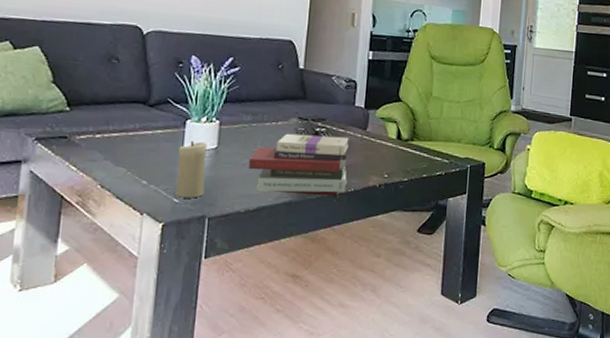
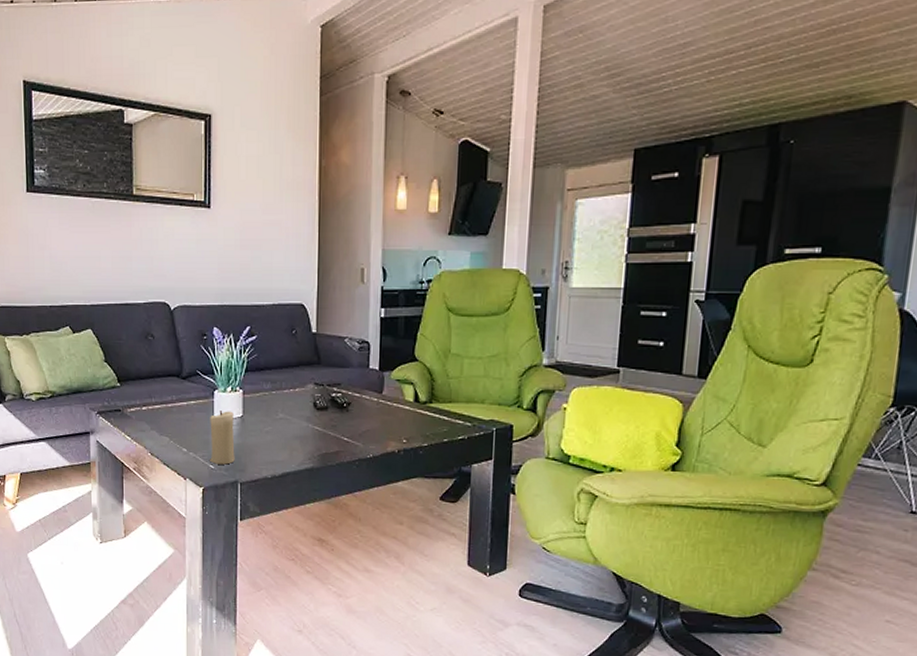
books: present [248,133,349,196] -> none [271,399,365,462]

